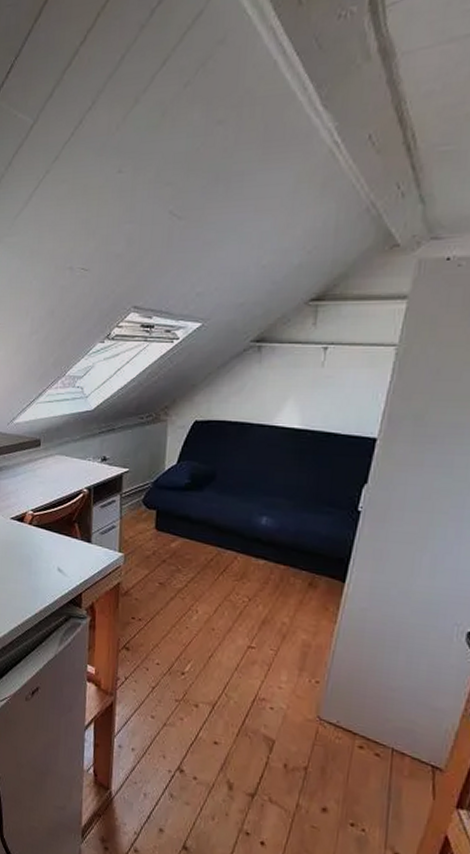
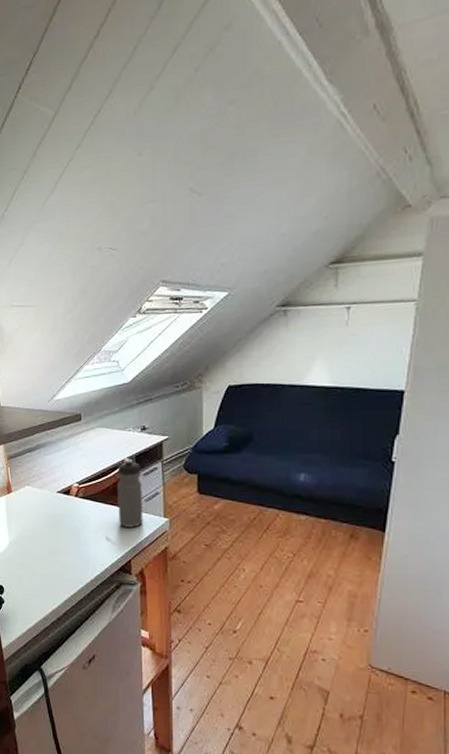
water bottle: none [72,489,99,561] -> present [118,459,143,528]

